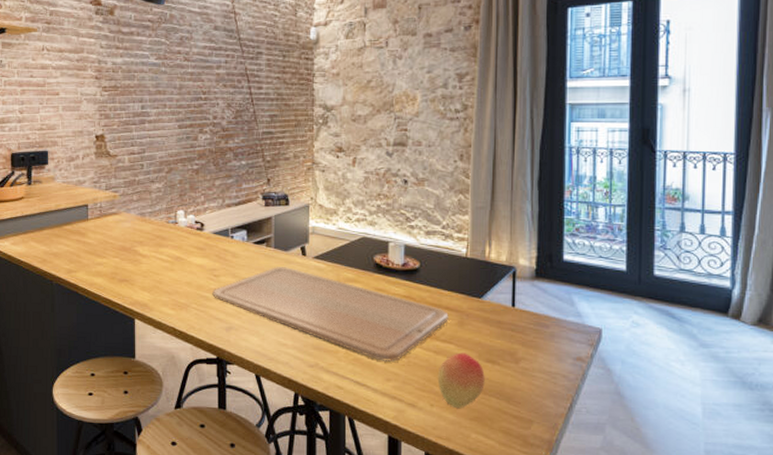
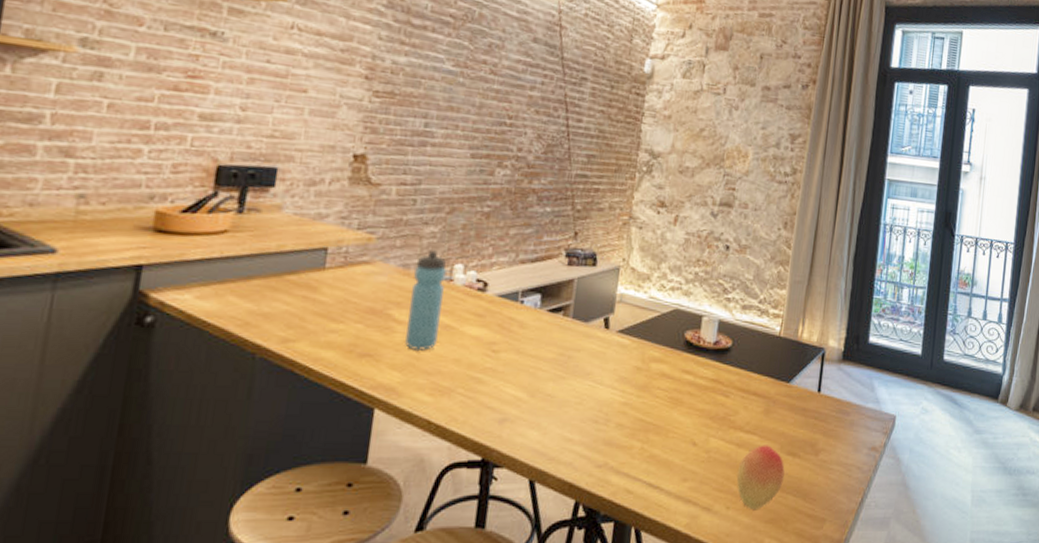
water bottle: none [149,201,173,276] -> present [405,250,447,351]
chopping board: present [212,267,450,362] -> none [487,341,757,458]

